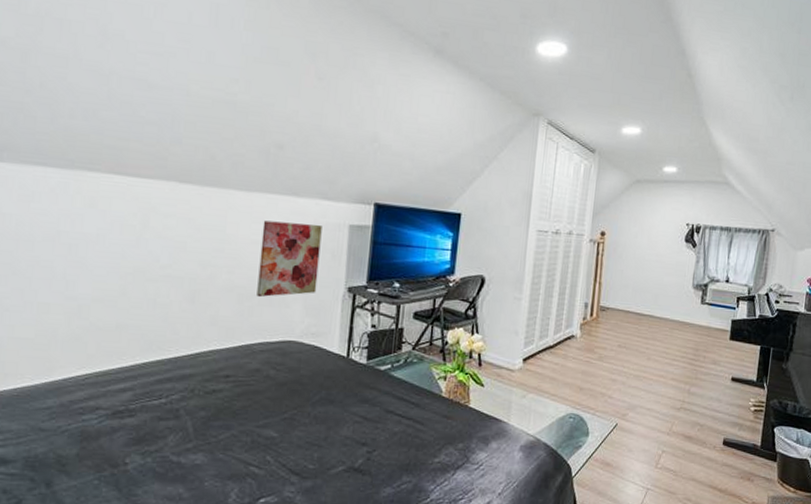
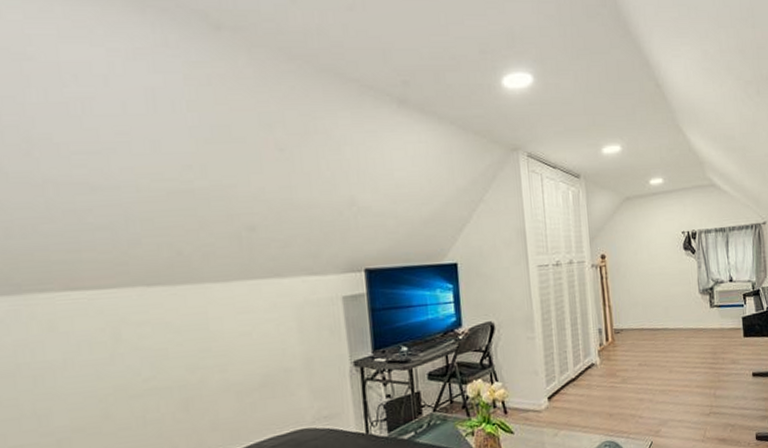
wall art: present [257,220,322,298] -> none [248,303,321,391]

